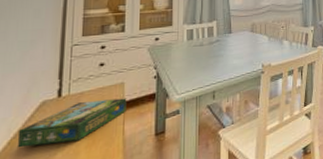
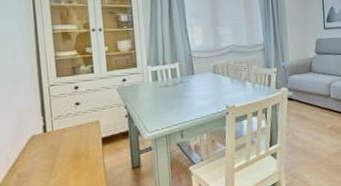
board game: present [16,98,127,148] -> none [15,134,104,176]

